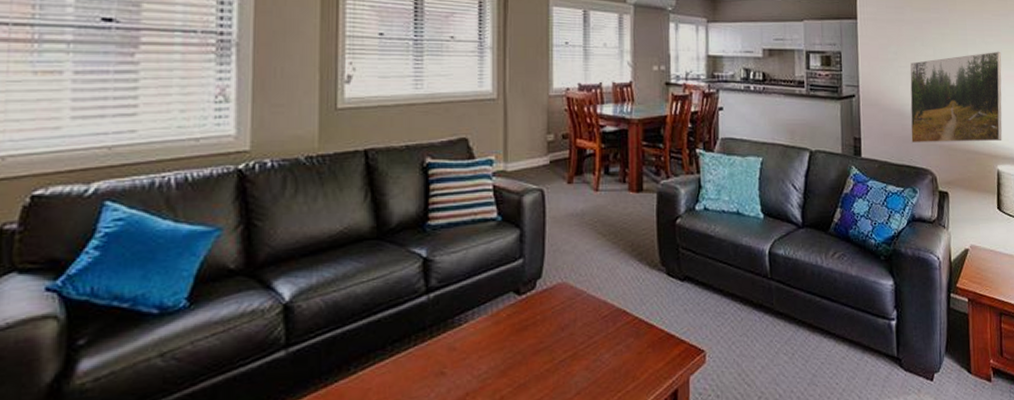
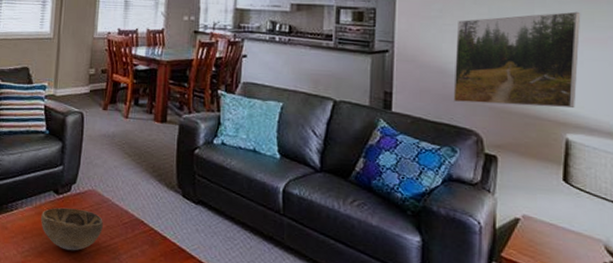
decorative bowl: none [500,308,579,362] -> present [41,207,103,251]

